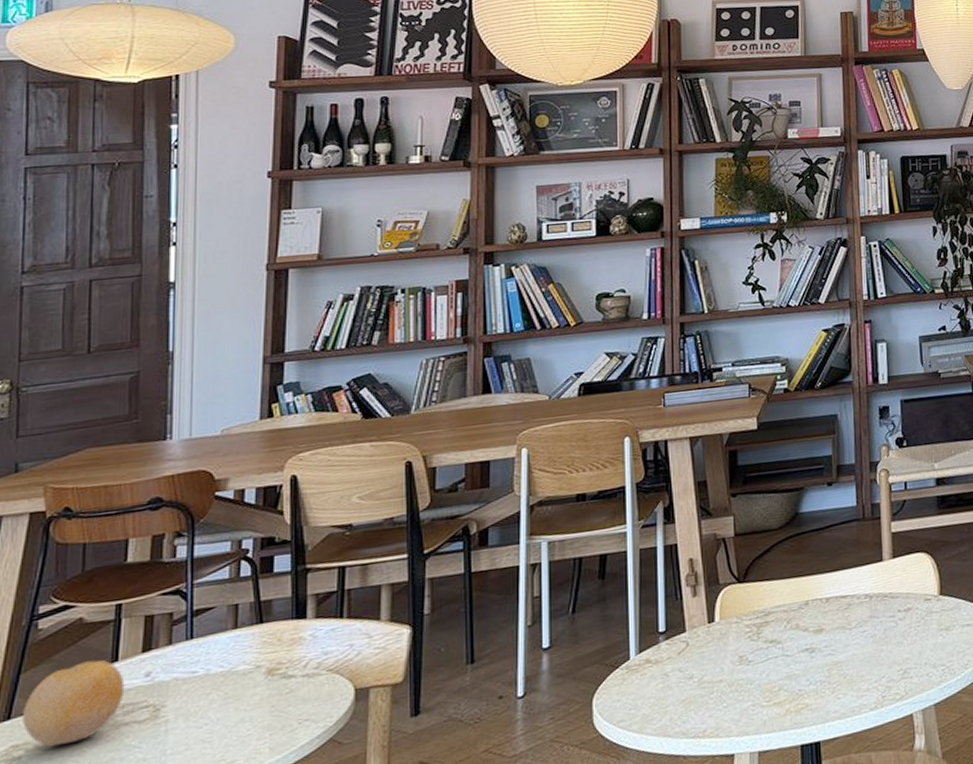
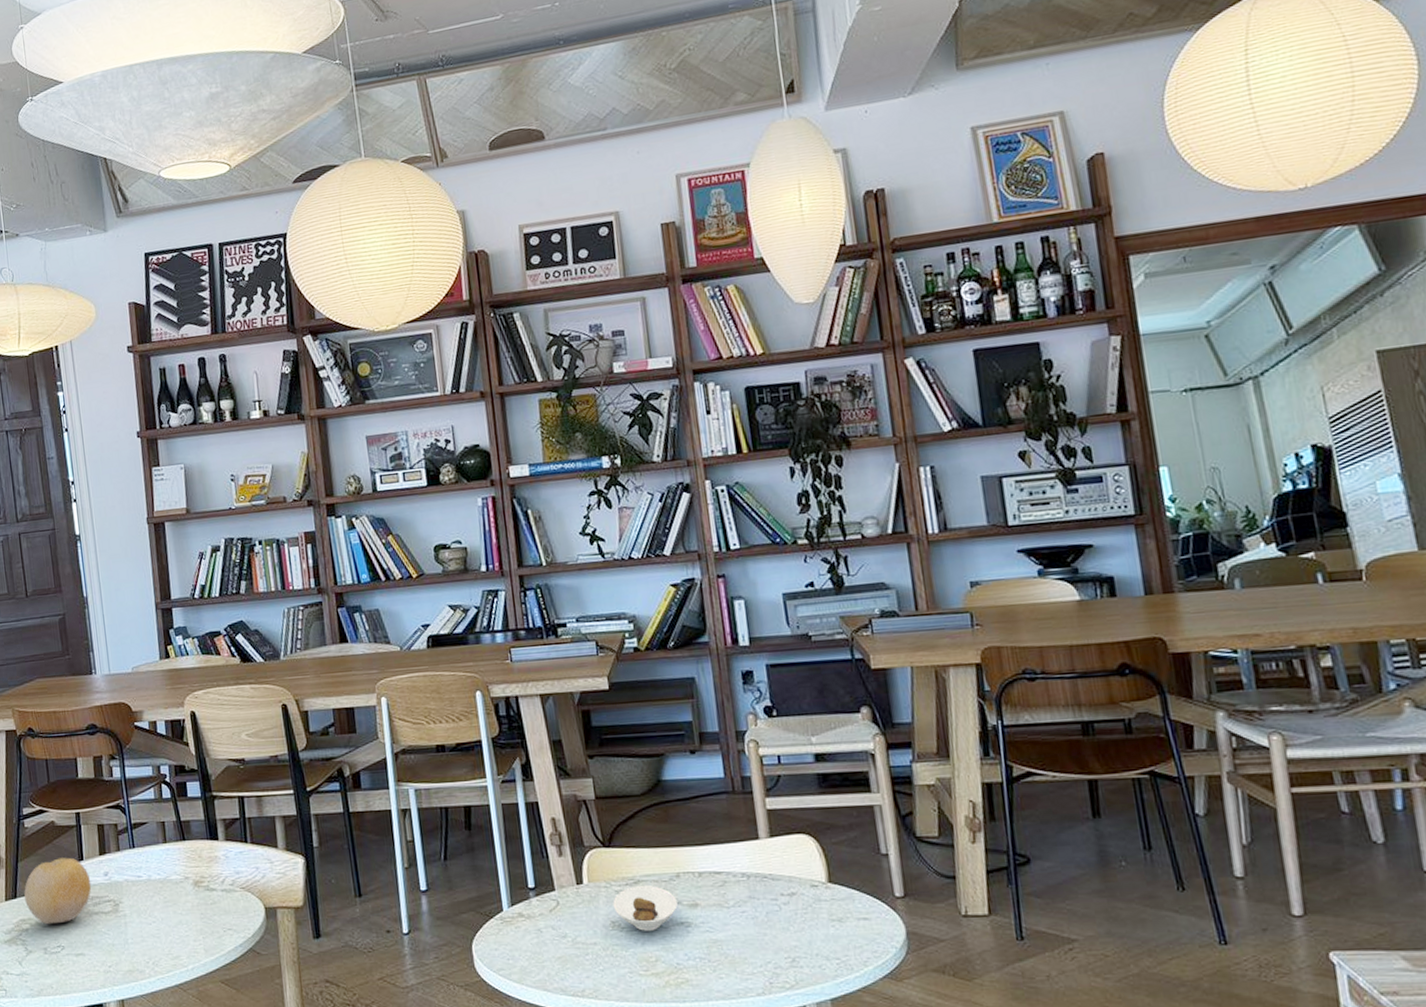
saucer: none [742,615,804,662] -> present [612,885,678,931]

